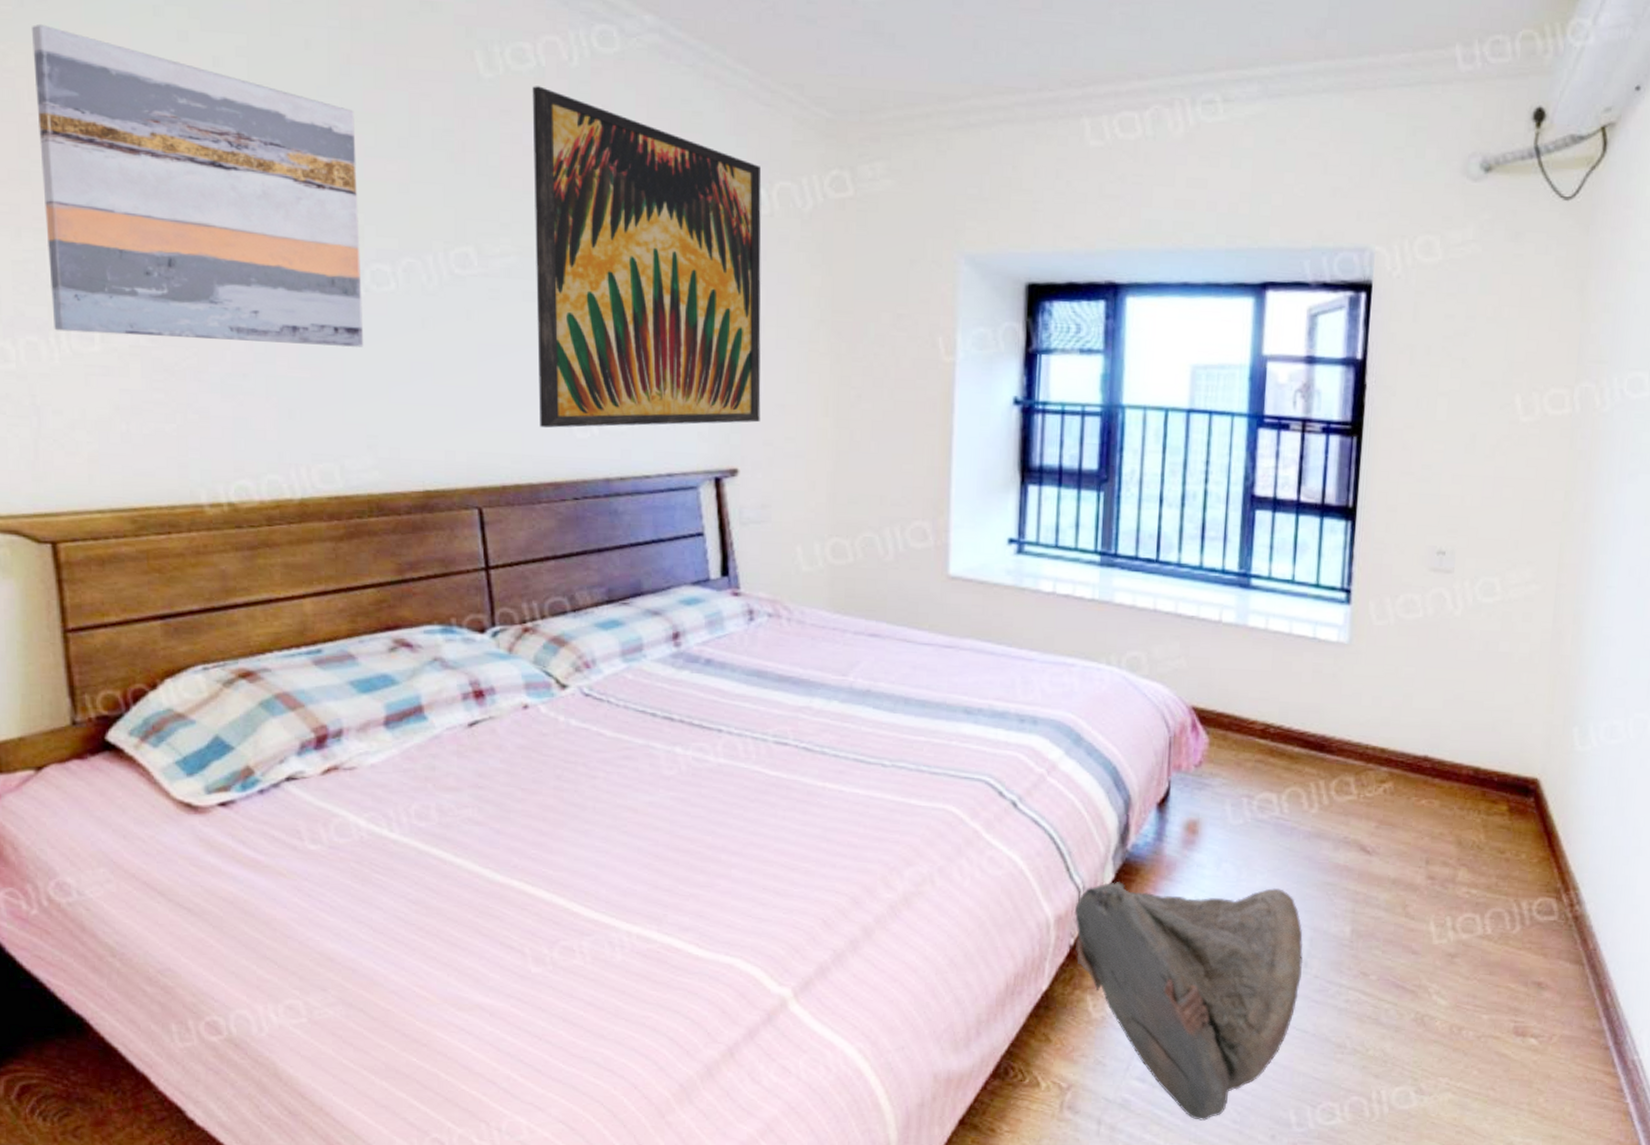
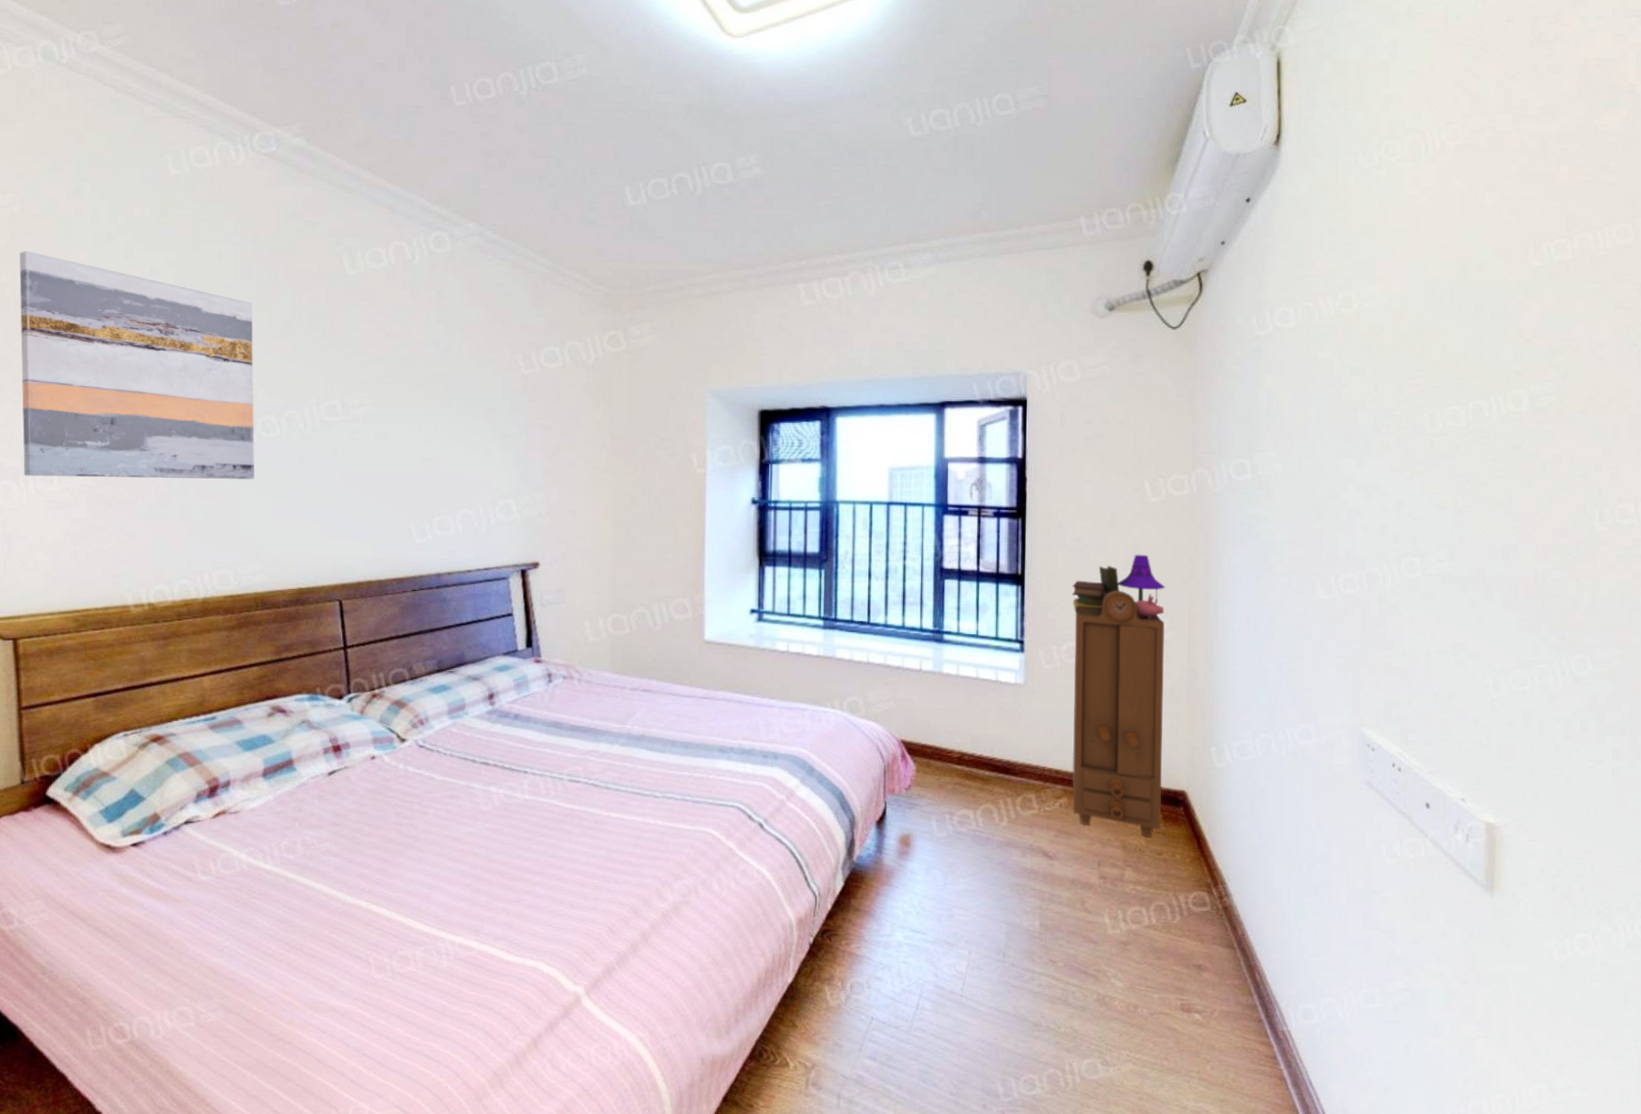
wall art: present [532,86,762,428] -> none [384,279,557,536]
bag: present [1074,882,1304,1121] -> none [812,888,1002,1093]
cabinet: none [1399,487,1532,833] -> present [1072,554,1165,838]

